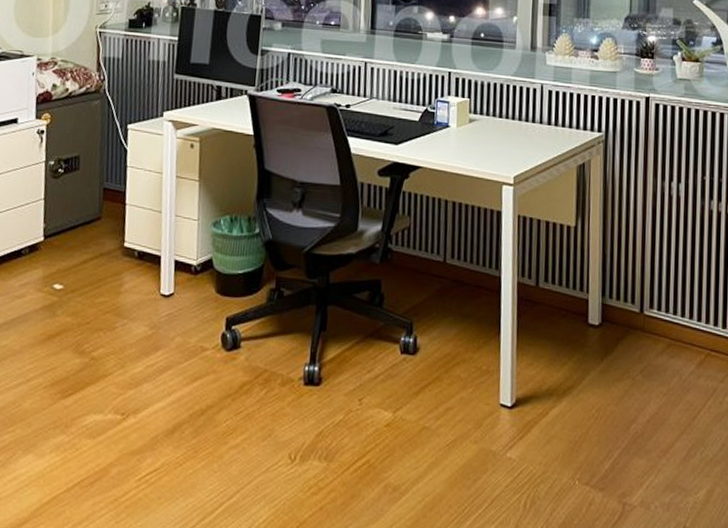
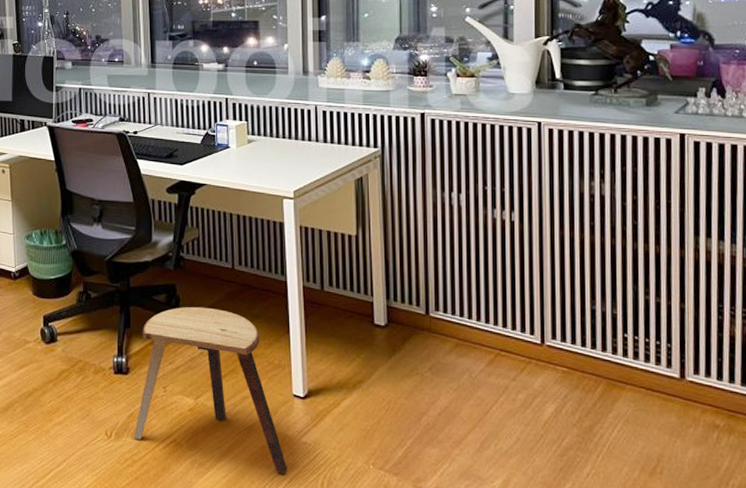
stool: none [322,305,489,496] -> present [134,306,287,474]

